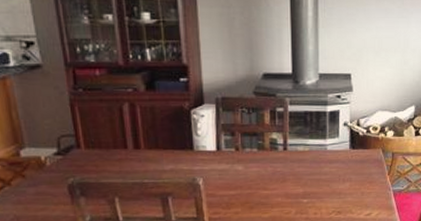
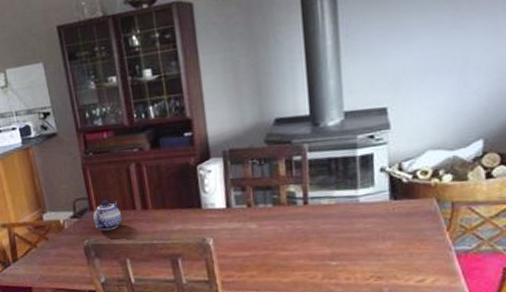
teapot: none [80,138,113,169] -> present [93,200,122,231]

